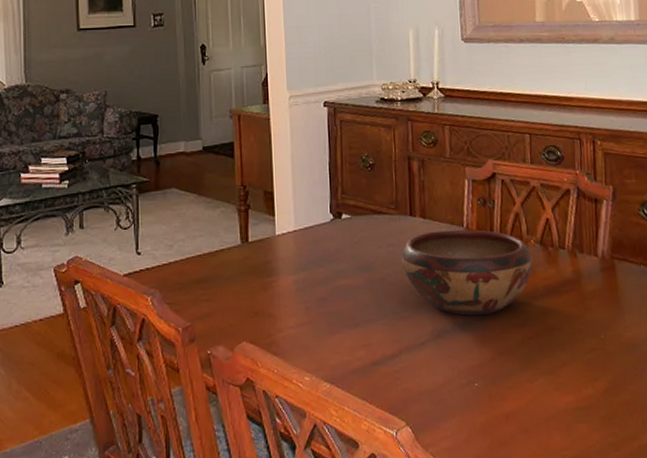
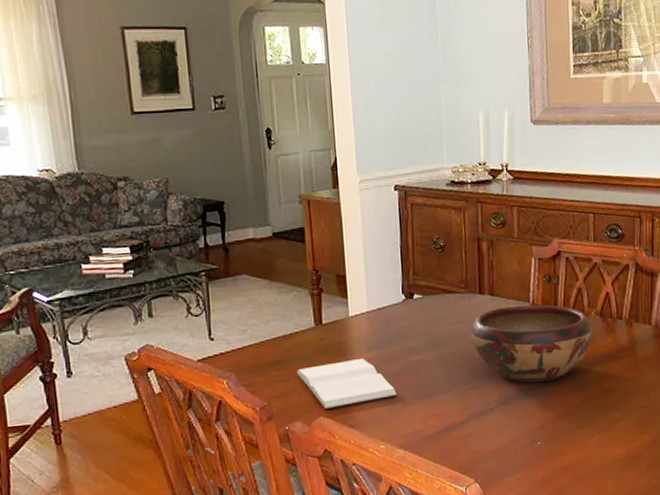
book: none [220,279,325,333] -> present [296,358,398,409]

